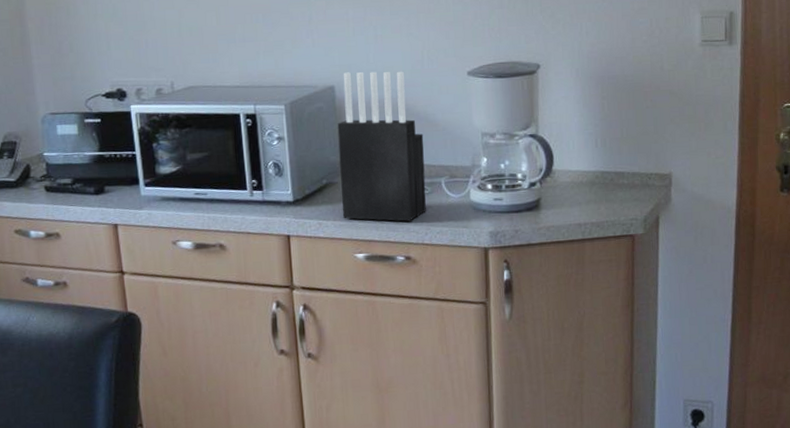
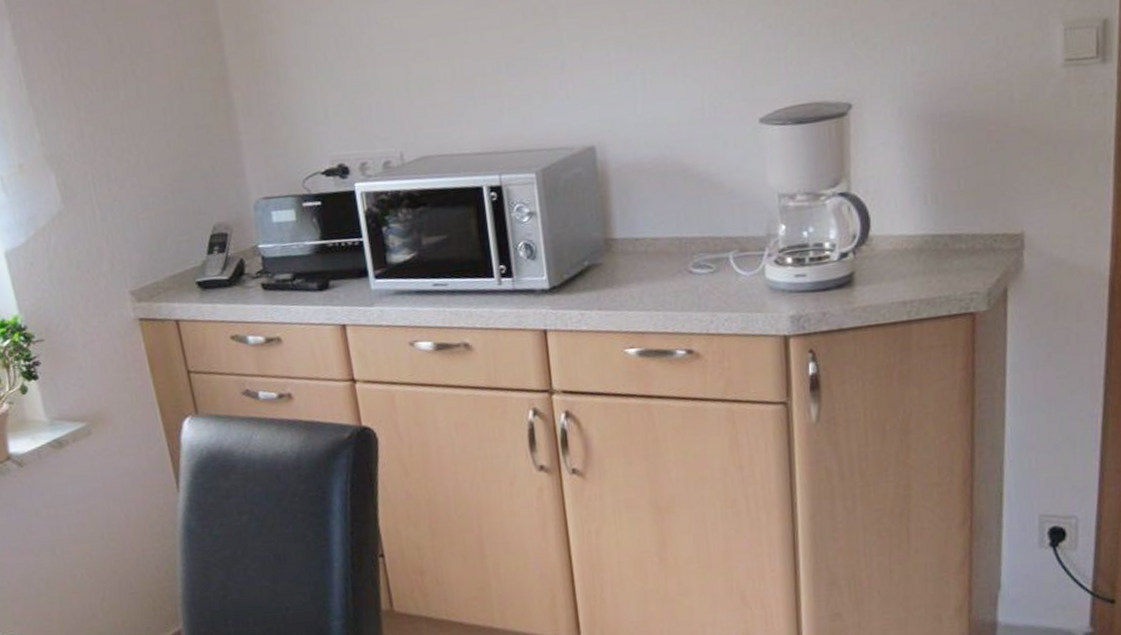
knife block: present [337,71,426,222] -> none [599,123,711,308]

